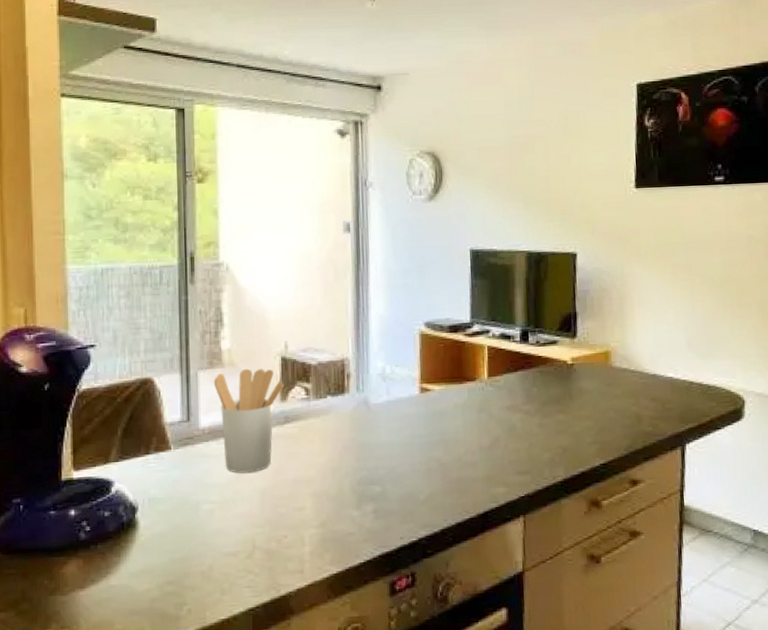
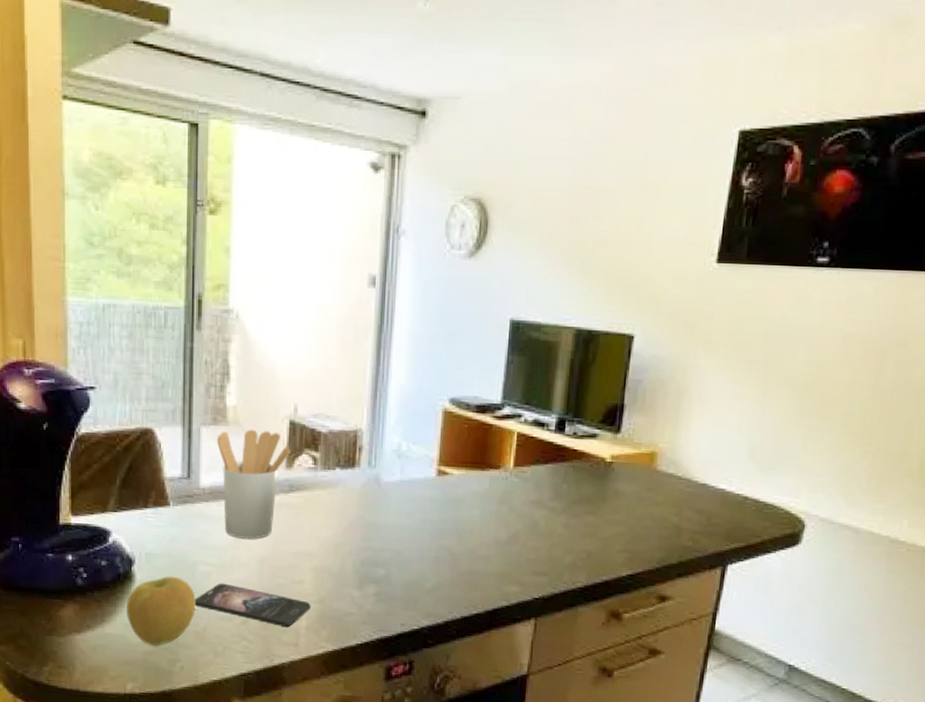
apple: none [130,518,200,591] -> present [126,576,196,645]
smartphone: none [199,519,313,556] -> present [194,583,311,628]

